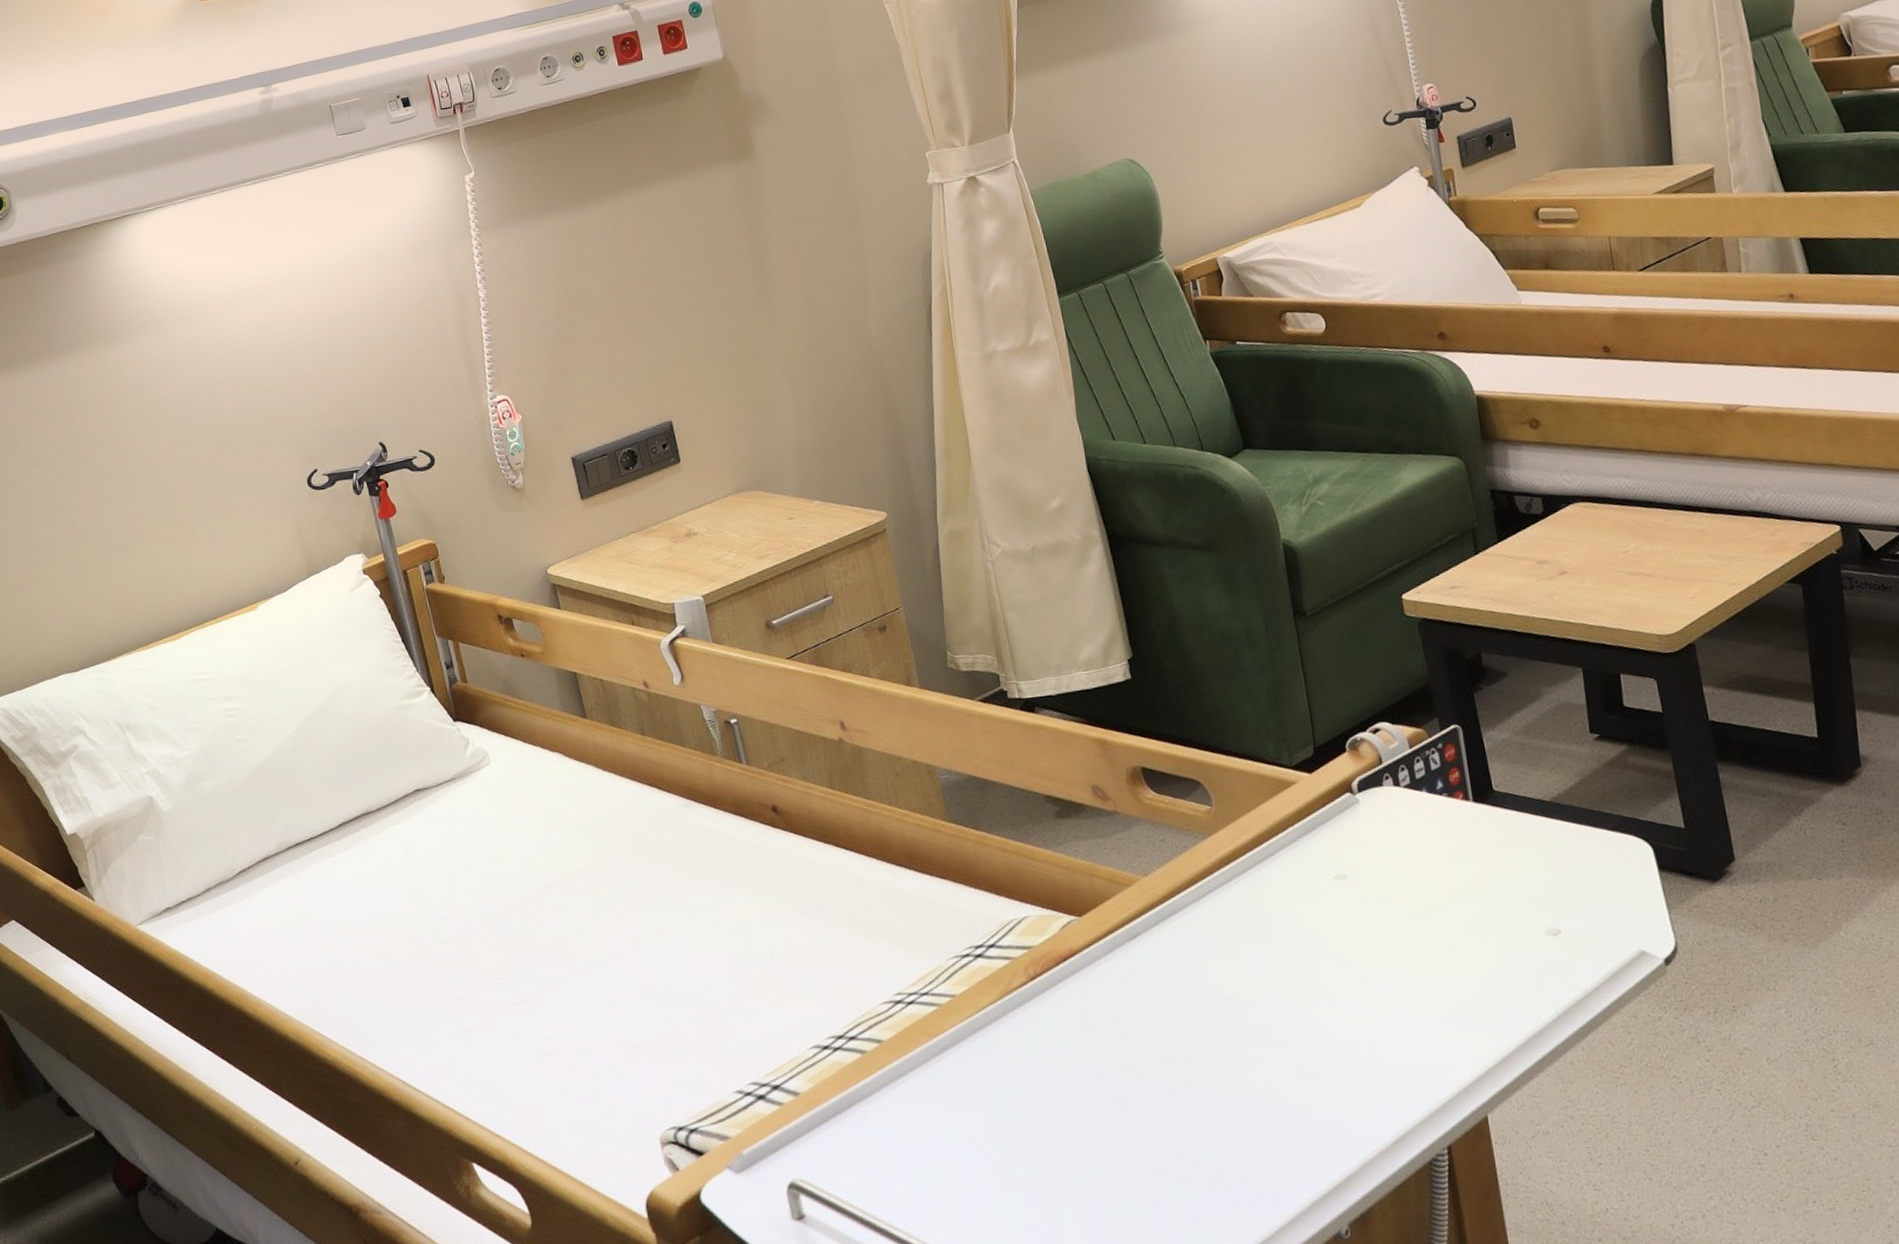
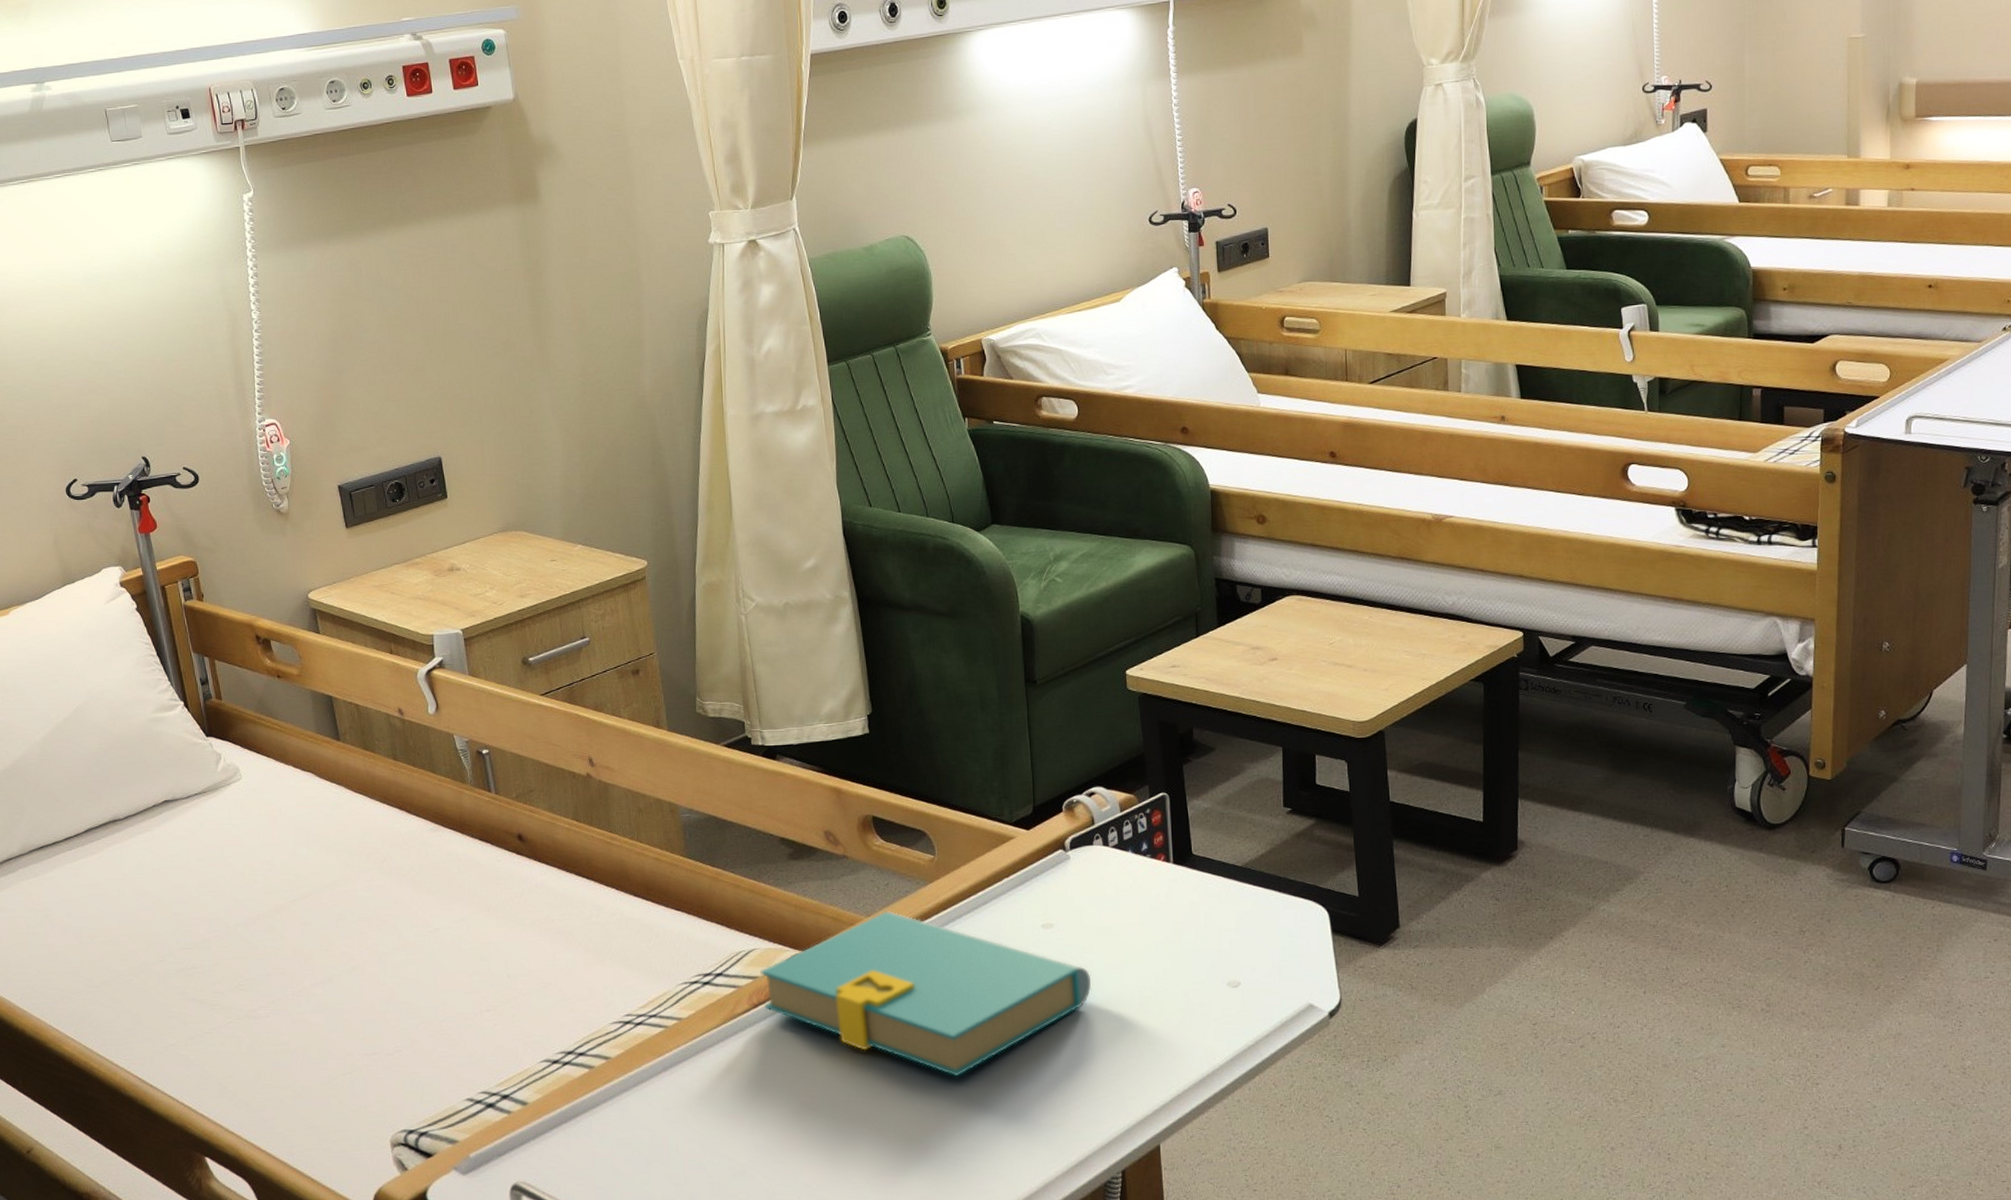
book: none [1035,869,1396,1047] -> present [760,911,1092,1076]

